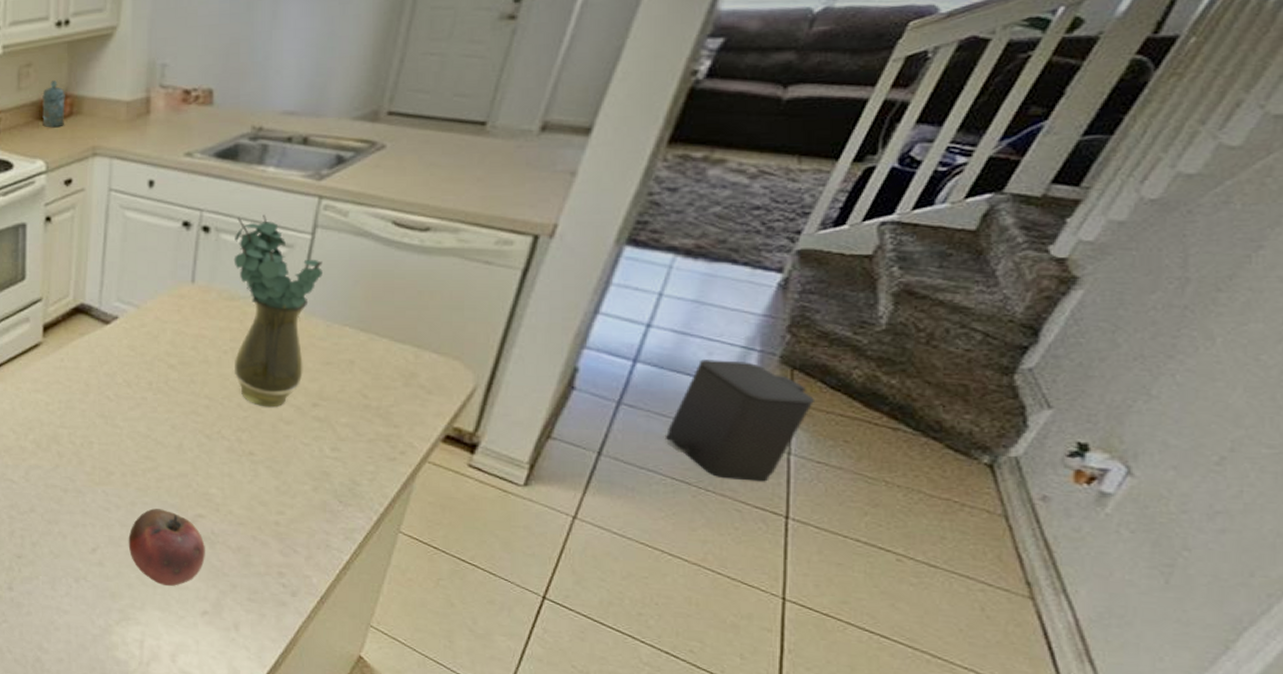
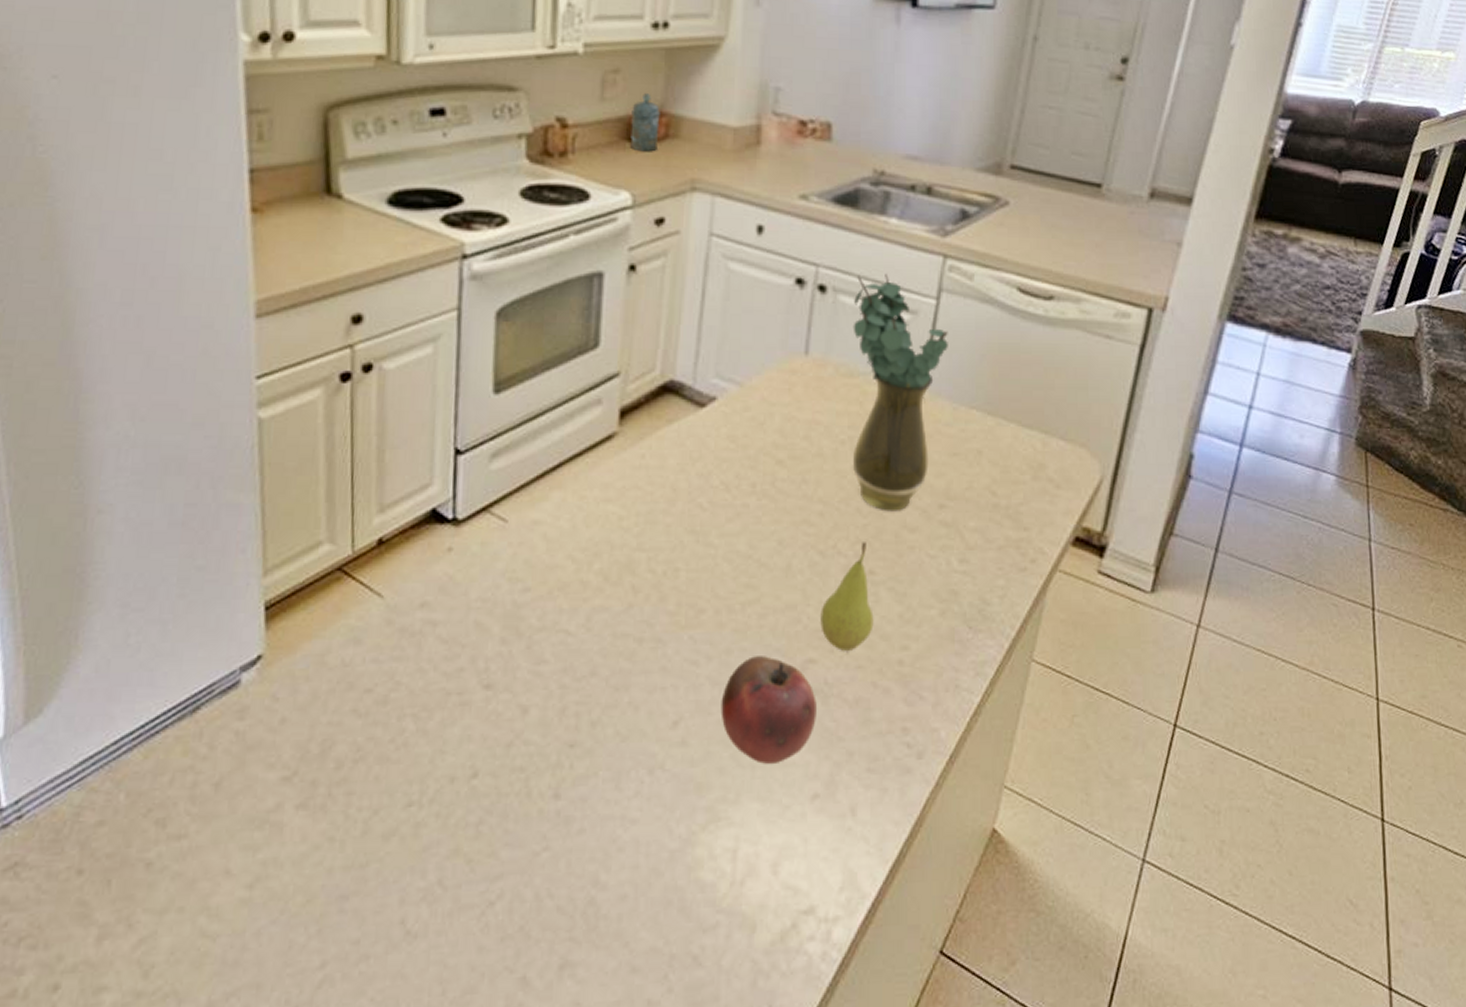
fruit: none [208,430,253,511] -> present [820,542,874,651]
pedal bin: present [666,359,814,482] -> none [1272,443,1384,572]

